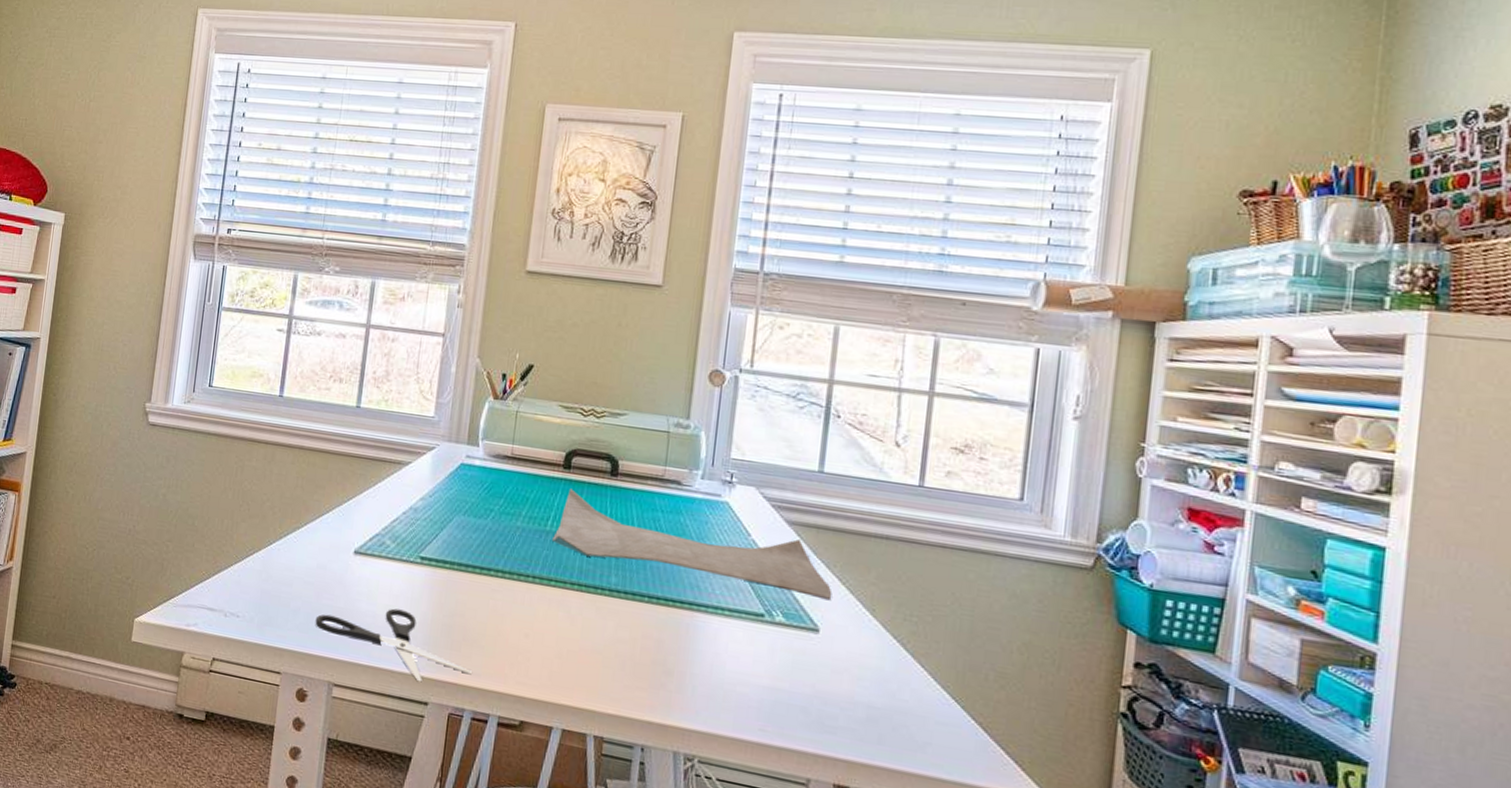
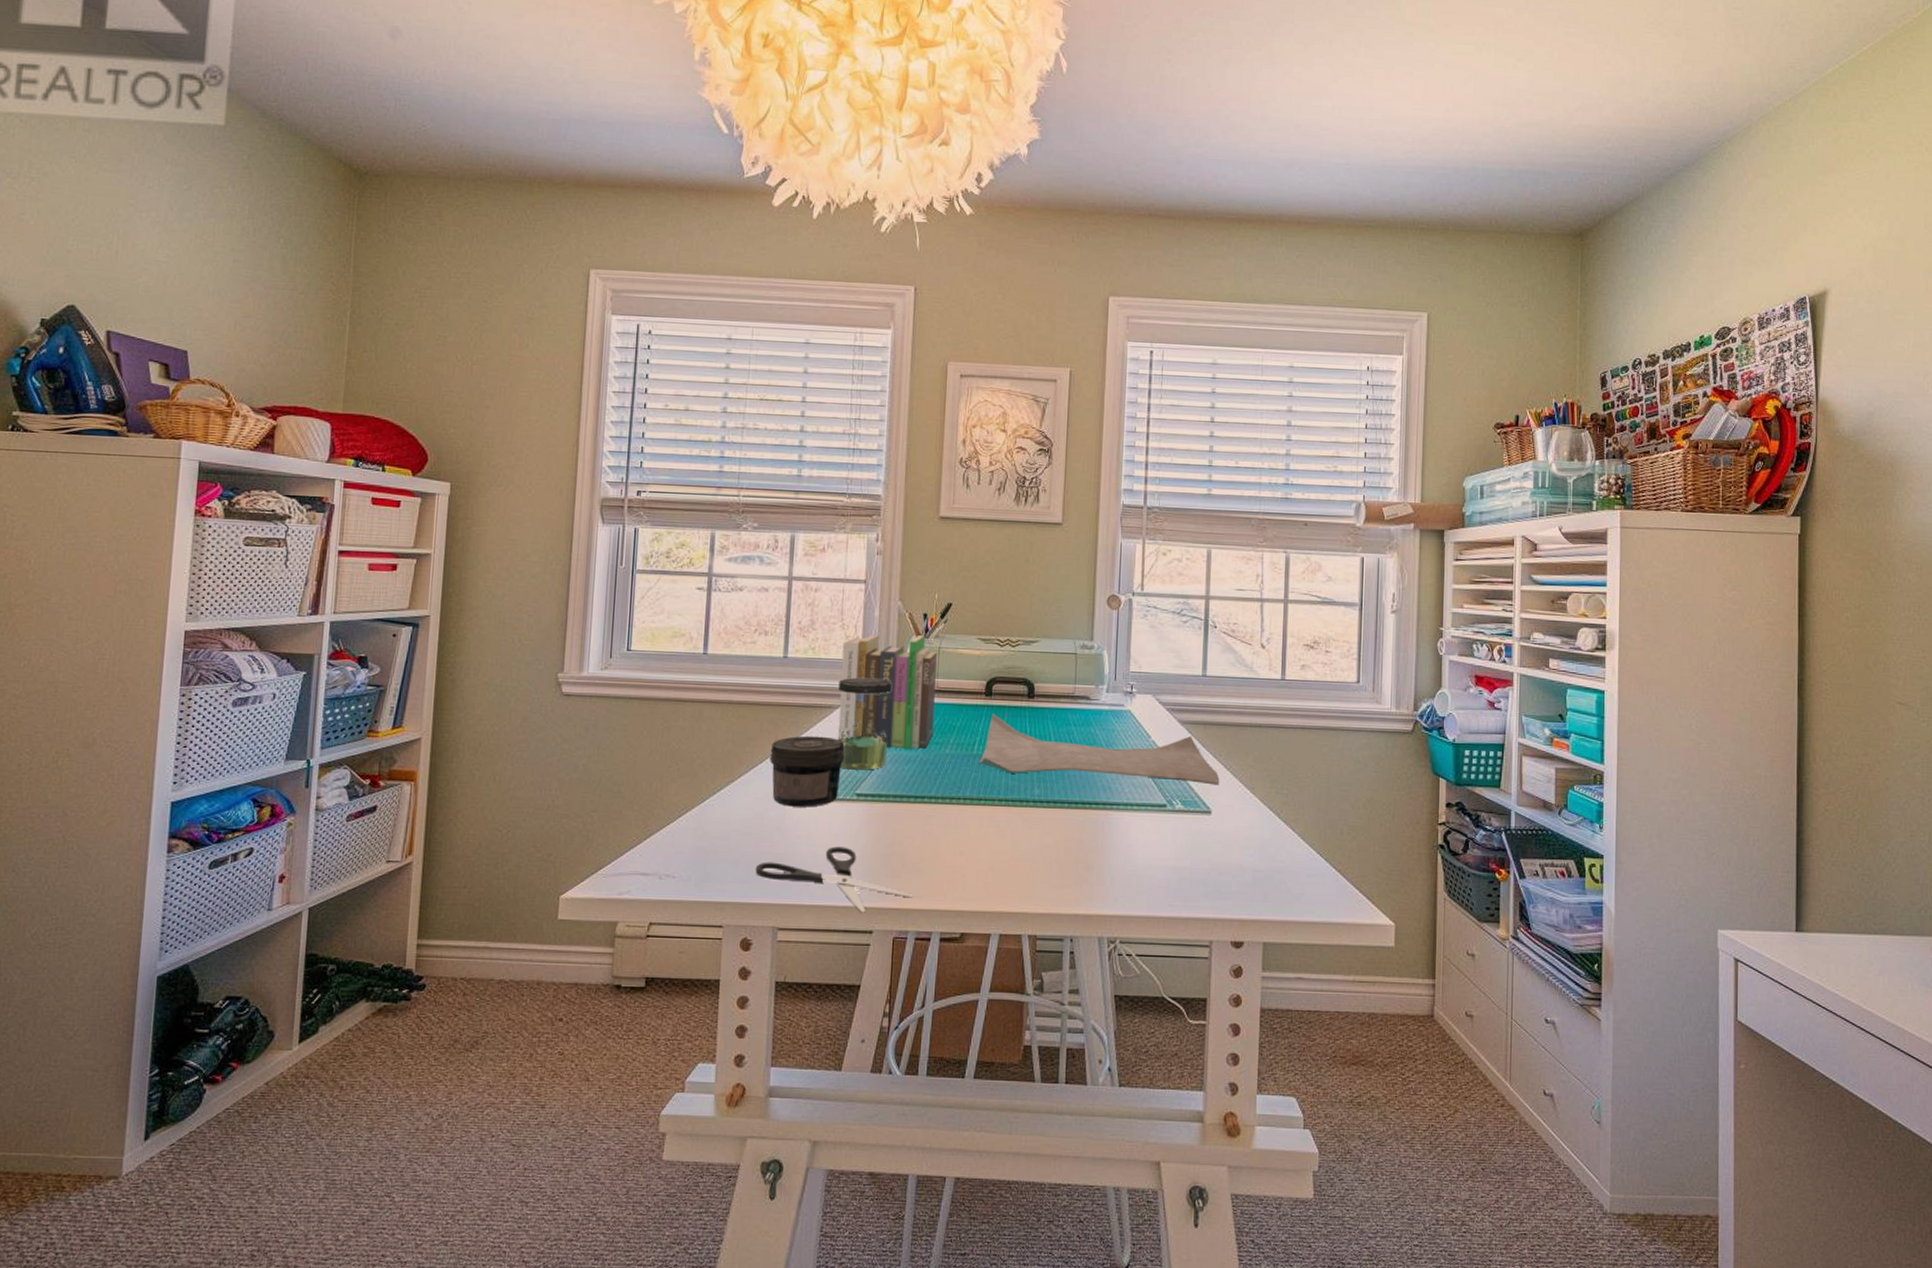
jar: none [336,489,412,565] -> present [770,735,846,807]
books: none [405,391,514,518] -> present [837,634,937,749]
jar: none [405,434,465,534] -> present [837,677,893,770]

